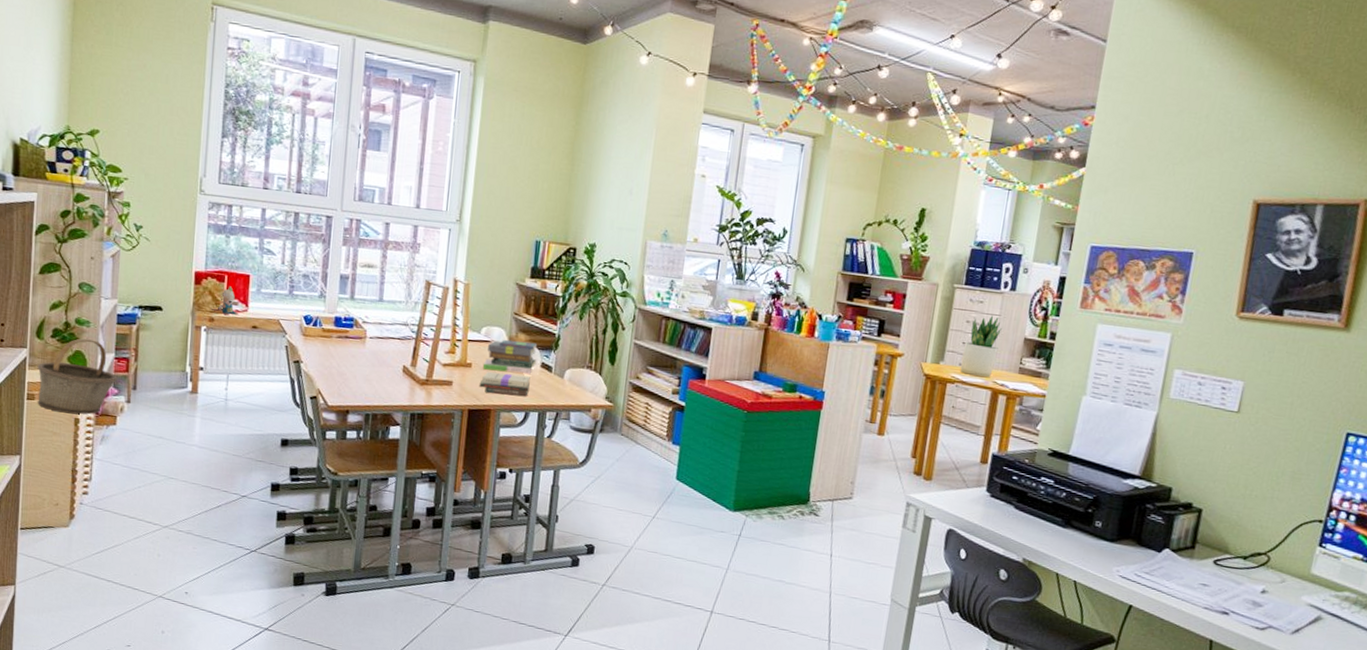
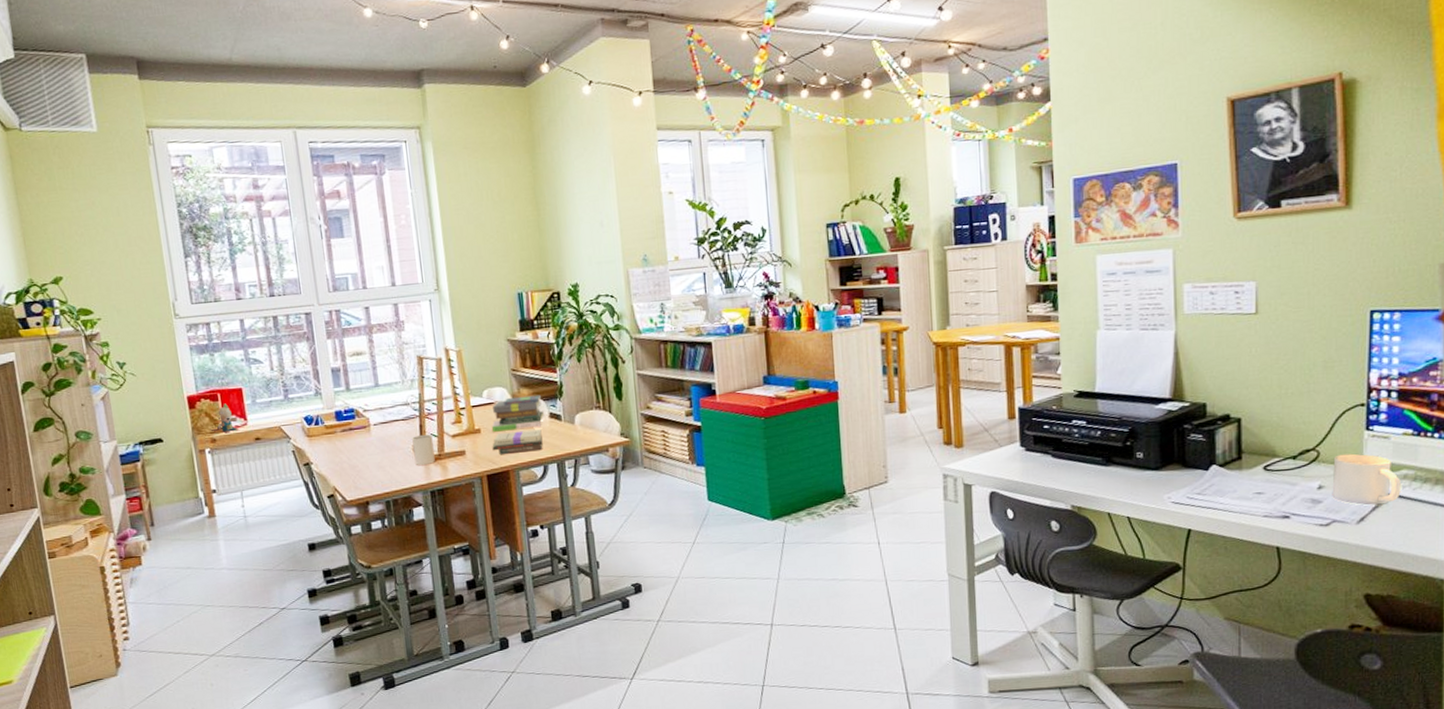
basket: present [37,338,118,415] -> none [52,485,134,564]
cup: none [402,357,424,388] -> present [412,434,435,466]
planter: present [960,315,1002,378] -> none [967,269,1003,334]
mug: none [1273,564,1342,621] -> present [1332,453,1401,506]

